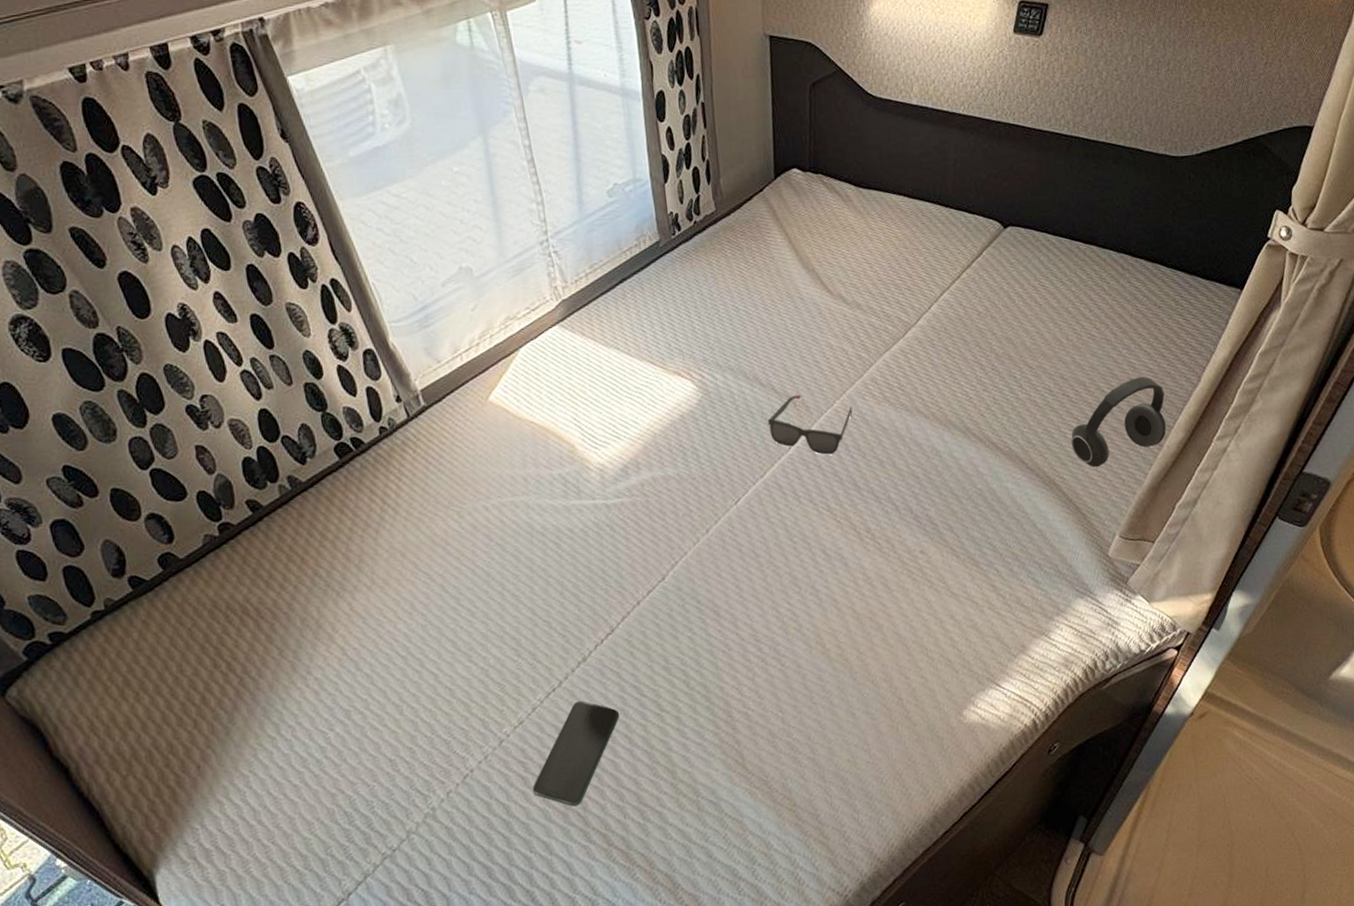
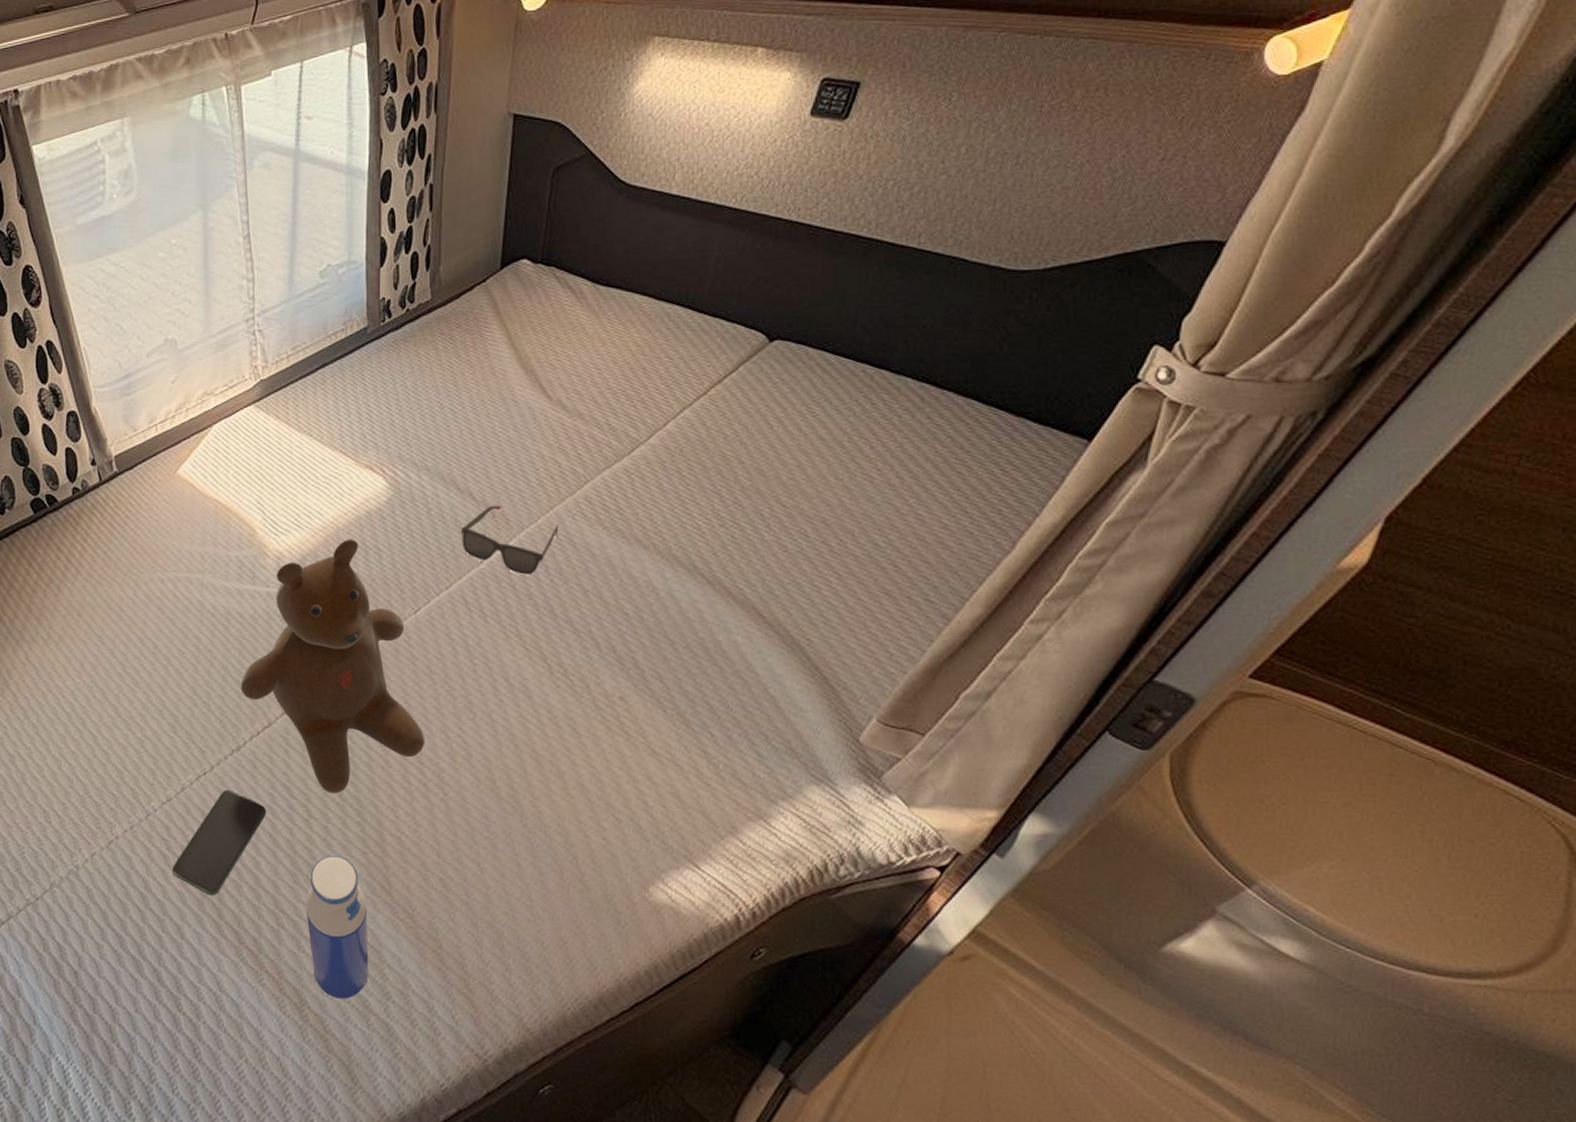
stuffed bear: none [578,442,760,685] -> present [240,539,426,794]
water bottle: none [667,741,734,875] -> present [306,856,369,999]
headphones: present [1070,376,1166,468] -> none [825,533,961,635]

